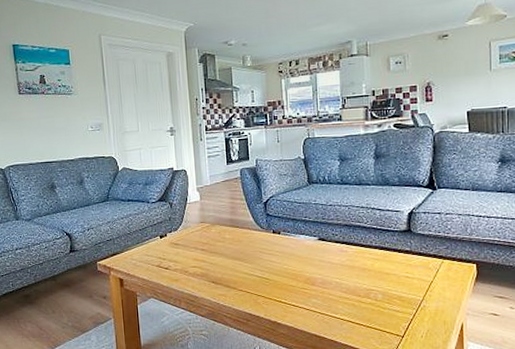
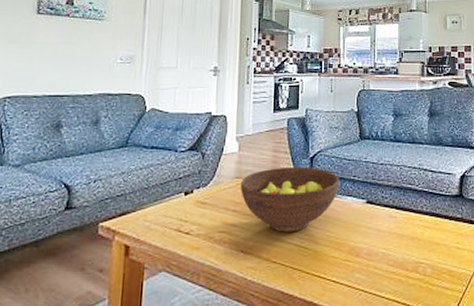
fruit bowl: none [206,210,292,266] -> present [241,166,339,232]

